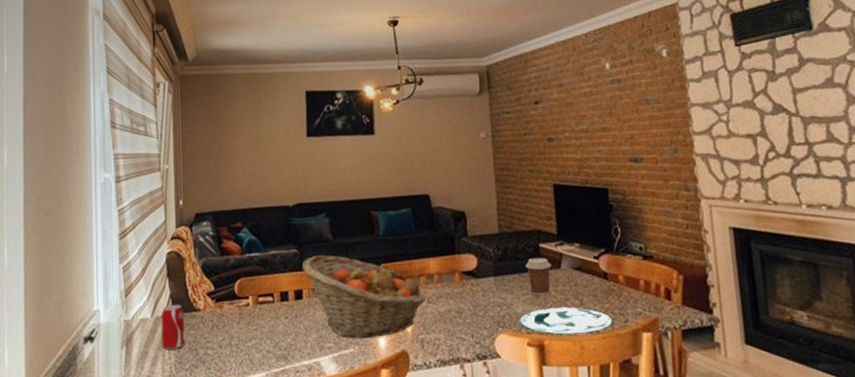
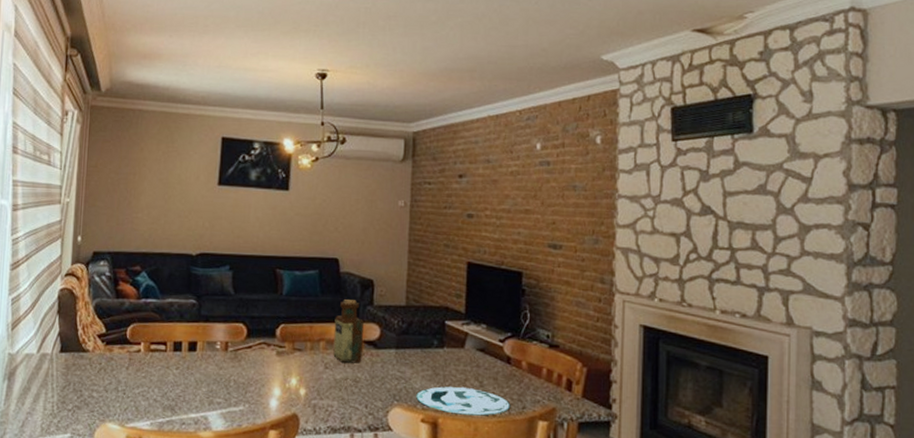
beverage can: present [161,304,186,350] -> none [45,342,72,389]
fruit basket: present [302,255,426,338] -> none [199,308,323,397]
bottle: none [432,233,463,296] -> present [333,299,364,364]
coffee cup: present [525,258,552,296] -> none [428,335,455,374]

